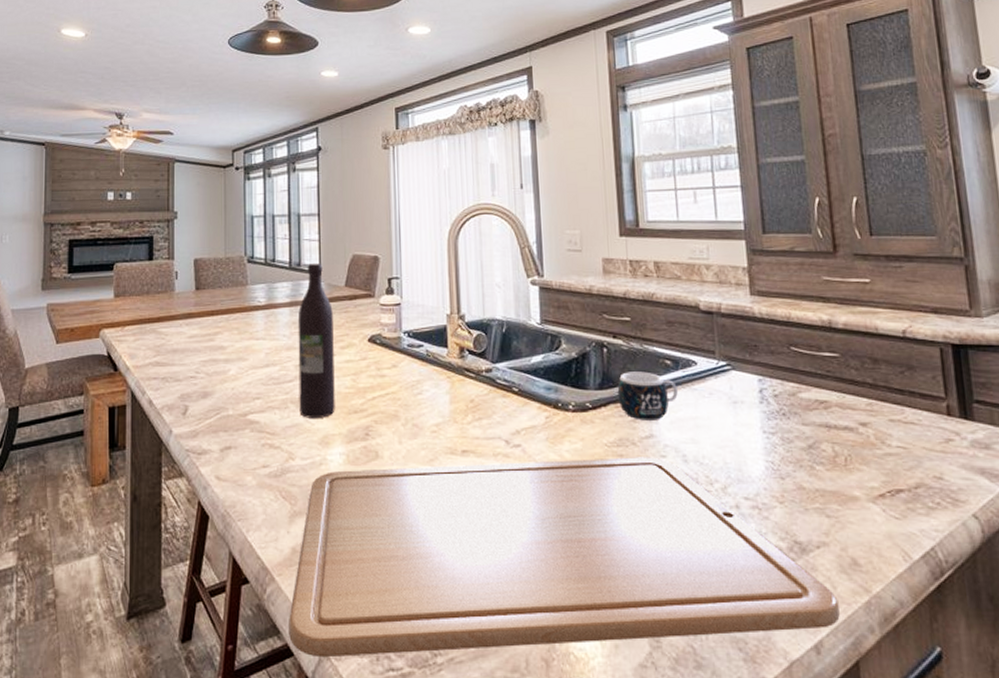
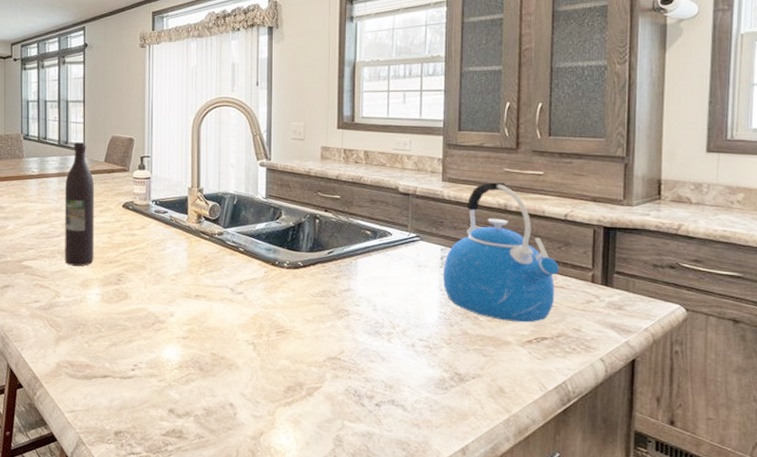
chopping board: present [289,457,840,658] -> none [54,305,484,443]
mug: present [617,371,678,420] -> none [324,239,374,278]
kettle: none [764,294,906,471] -> present [443,182,559,323]

